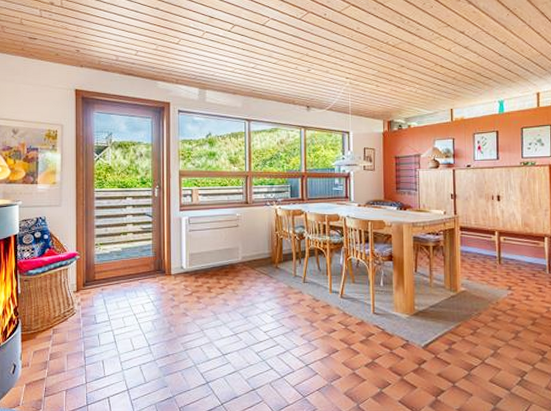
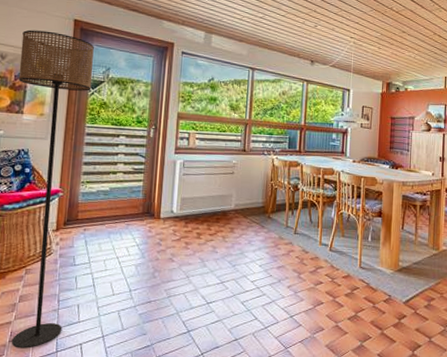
floor lamp: none [30,103,97,403] -> present [11,29,94,349]

